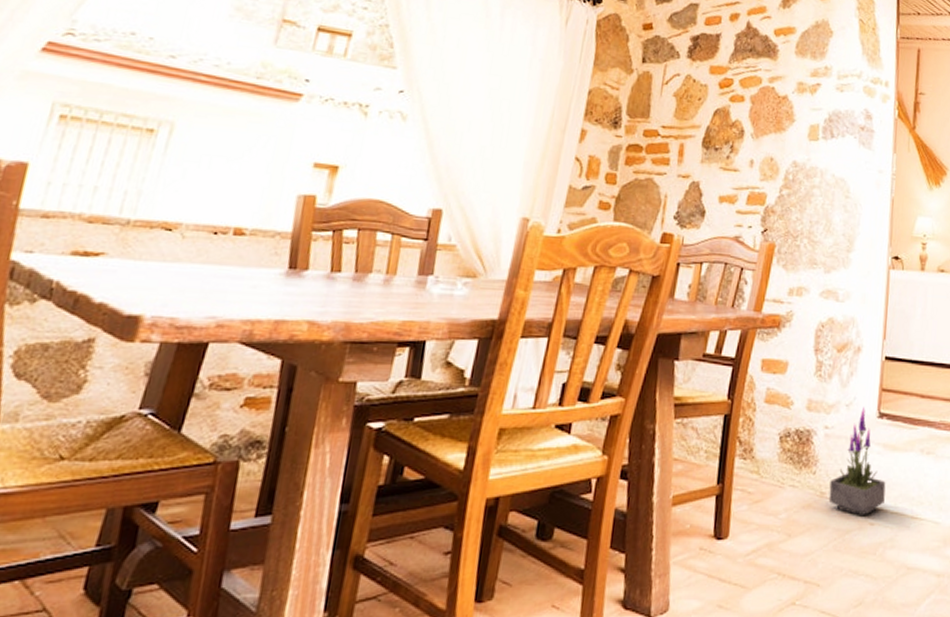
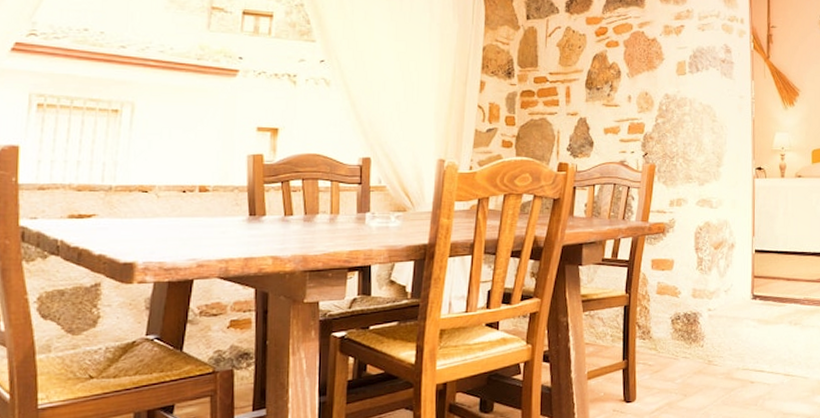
potted plant: present [828,407,886,517] -> none [715,292,762,377]

